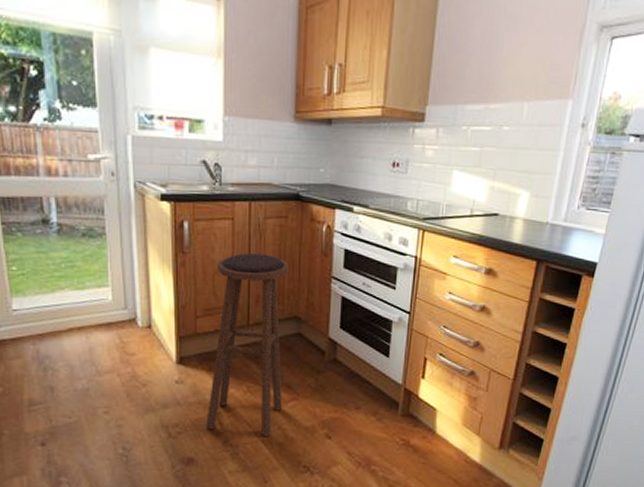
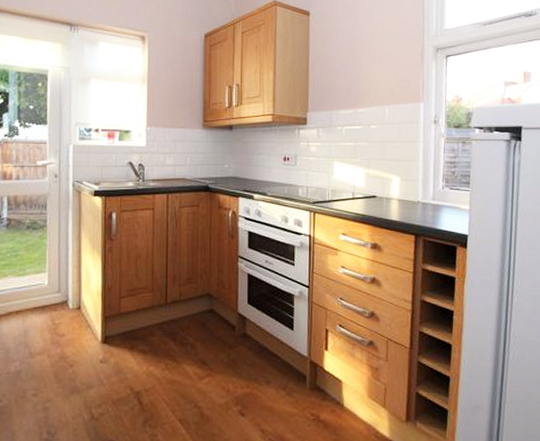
stool: present [206,253,289,437] -> none [127,238,201,416]

